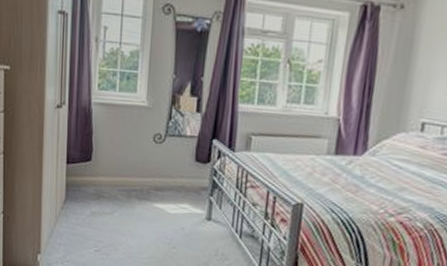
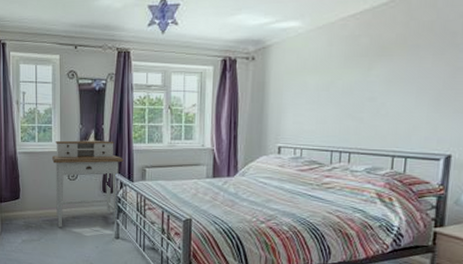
desk: none [134,91,225,201] -> present [51,140,124,227]

